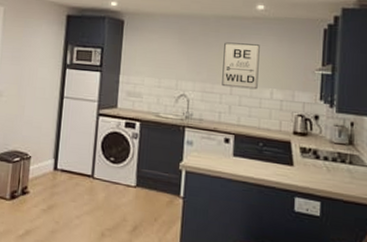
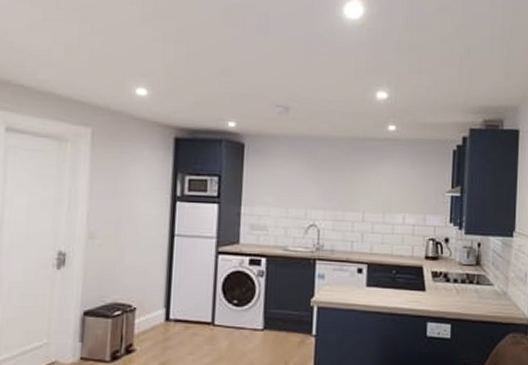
wall art: present [222,42,260,90] -> none [354,166,392,215]

